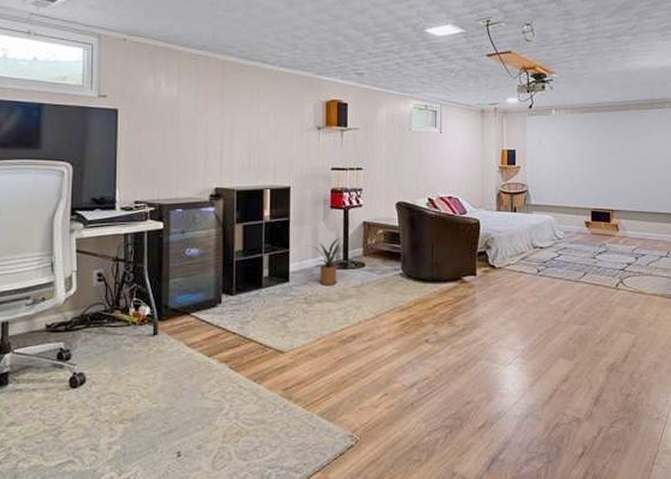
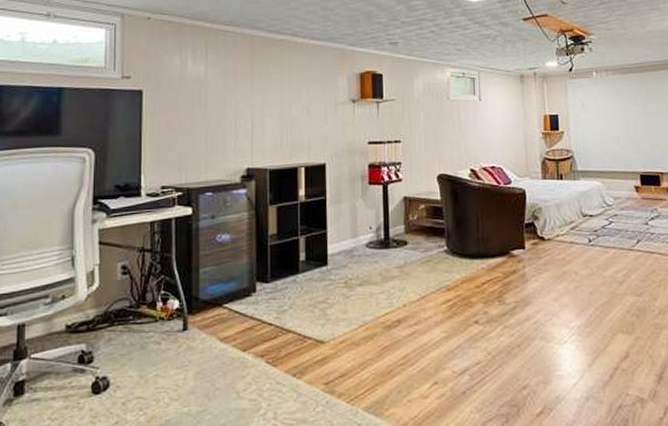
house plant: present [308,237,348,287] -> none [346,214,389,268]

